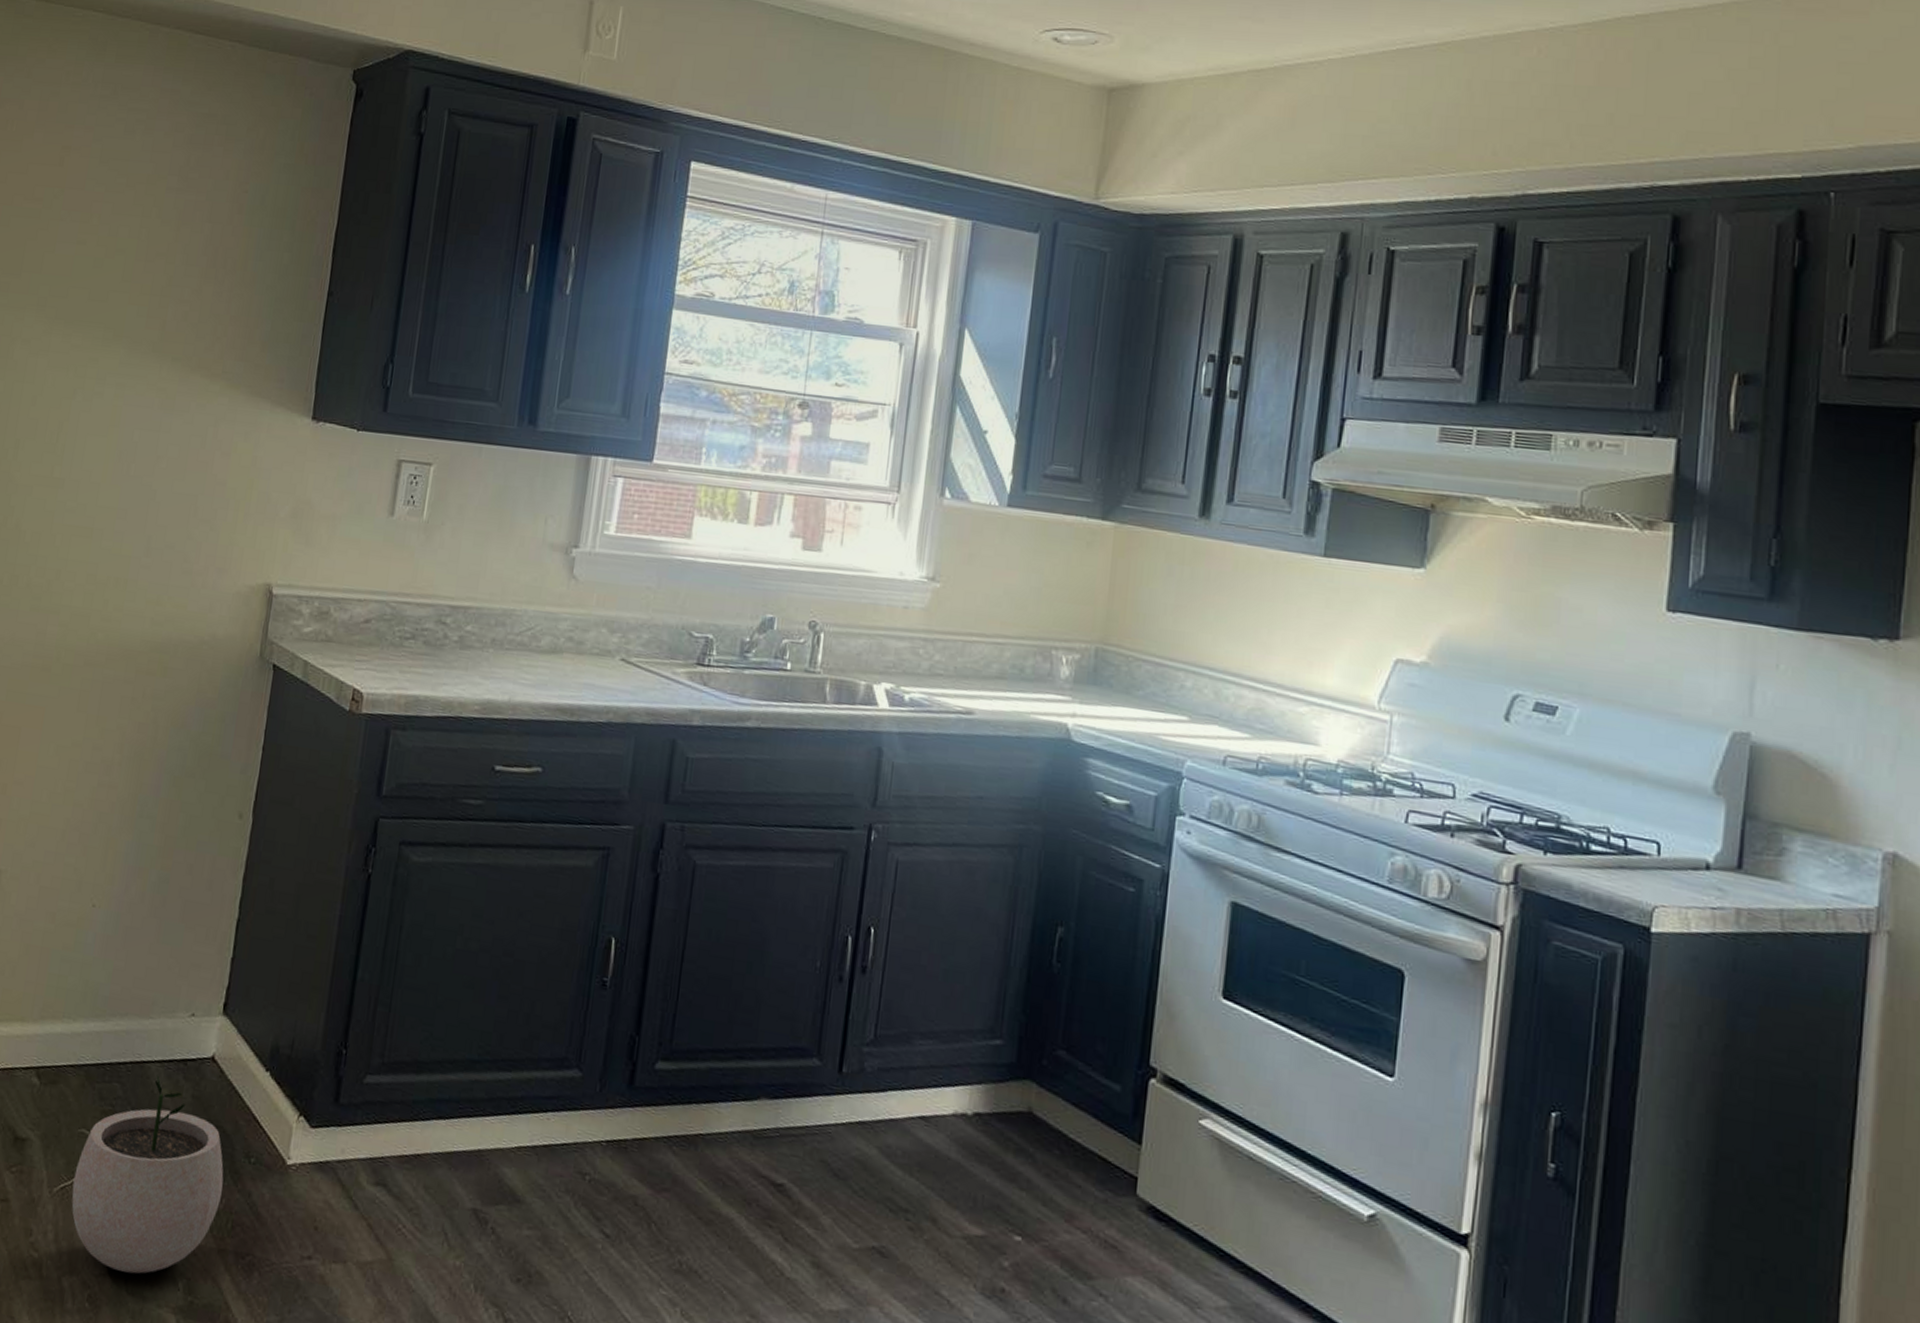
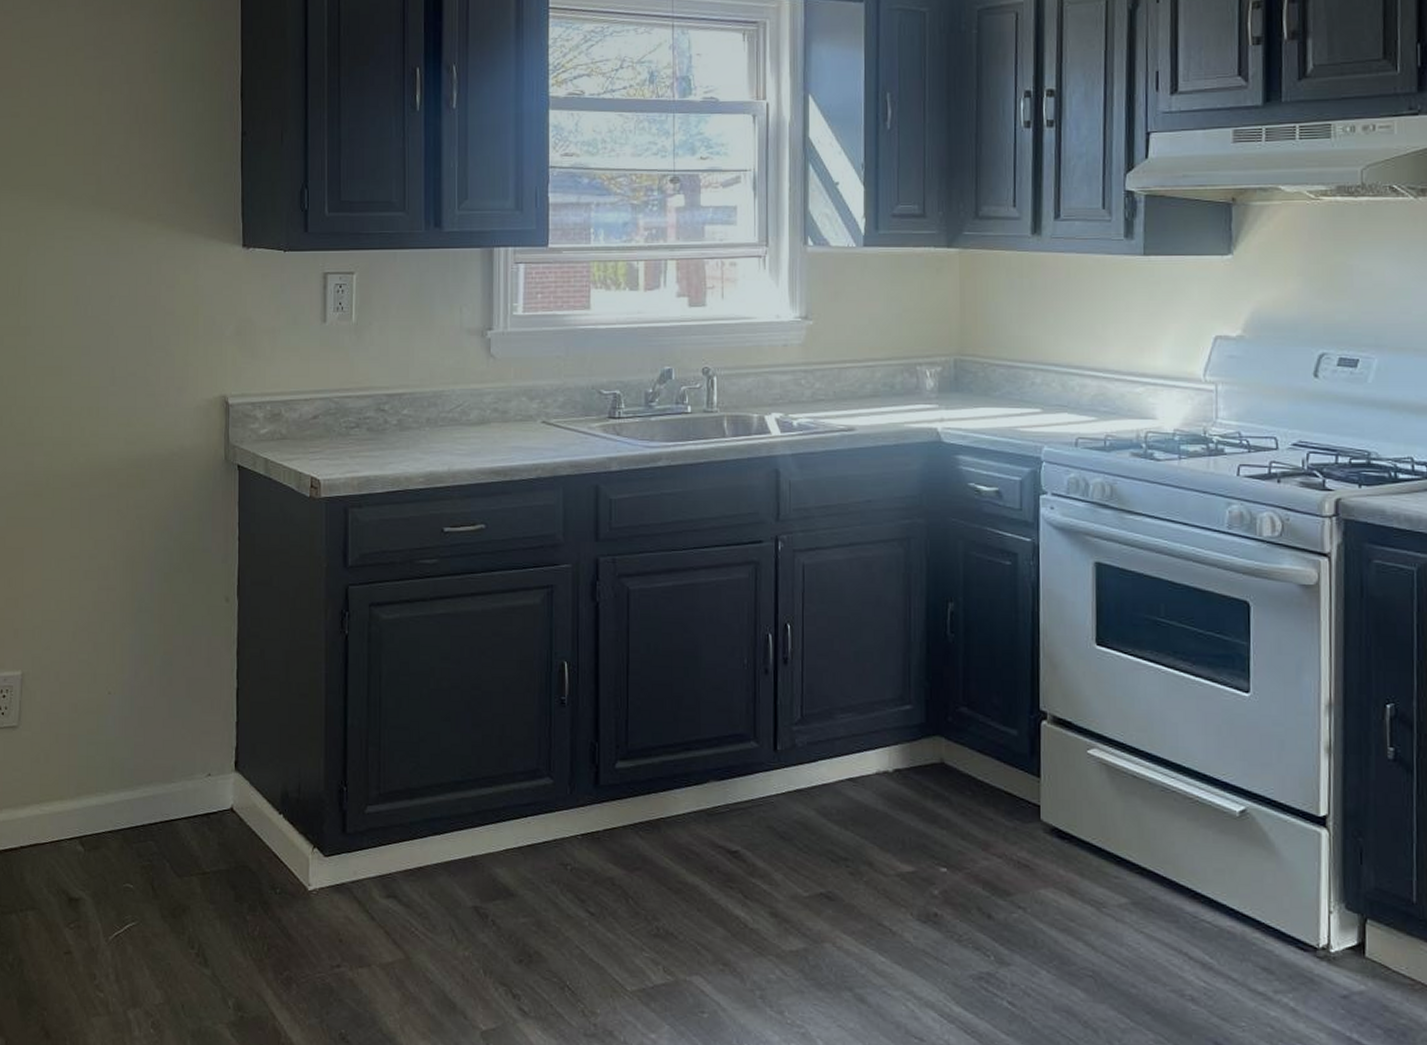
plant pot: present [71,1075,224,1274] -> none [125,829,255,1000]

